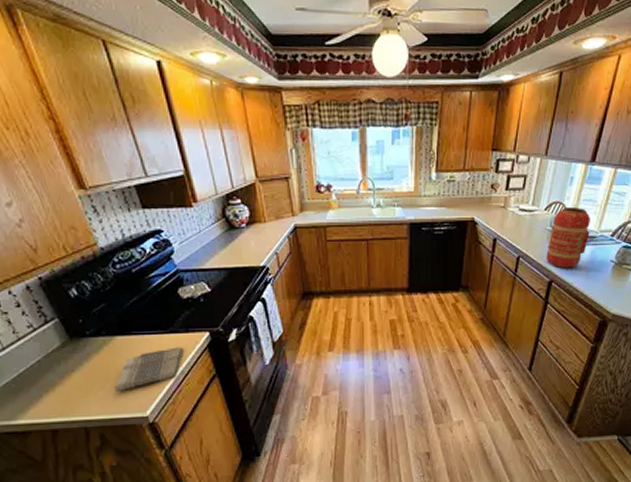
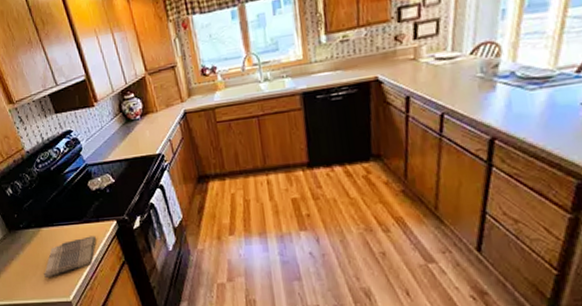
canister: present [546,206,590,269] -> none [480,43,542,122]

